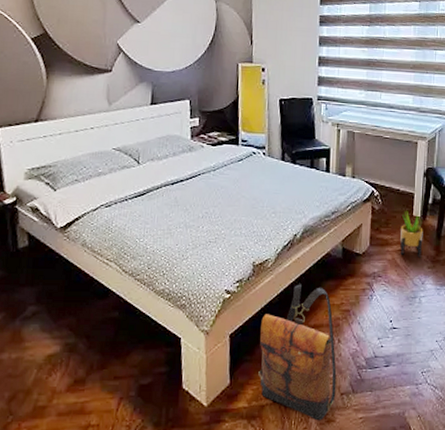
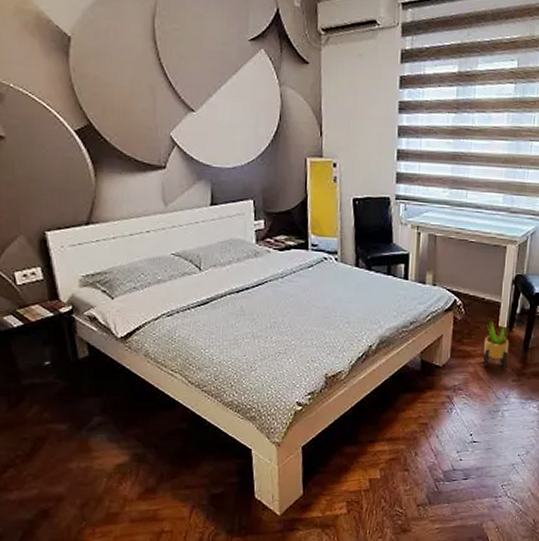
backpack: present [258,284,337,421] -> none [332,396,413,531]

